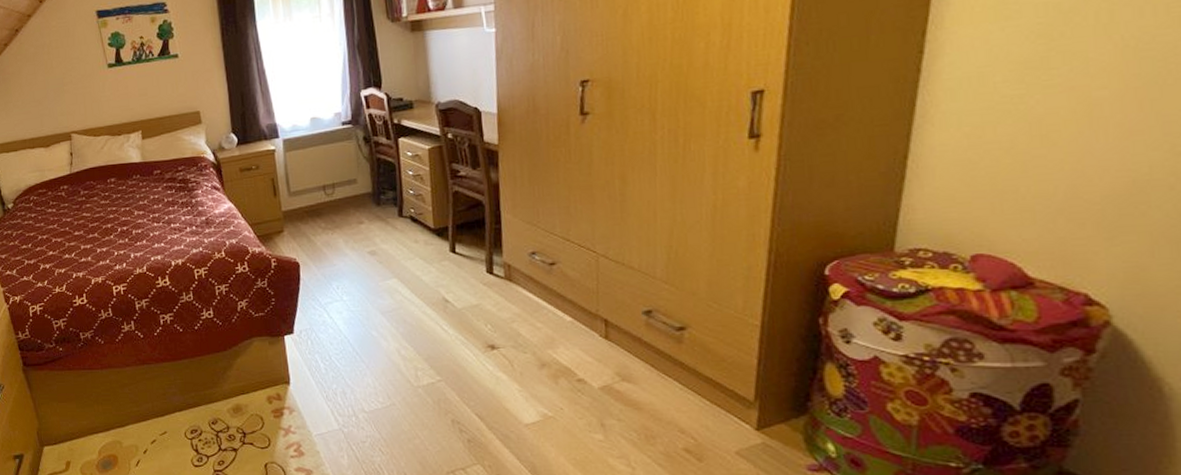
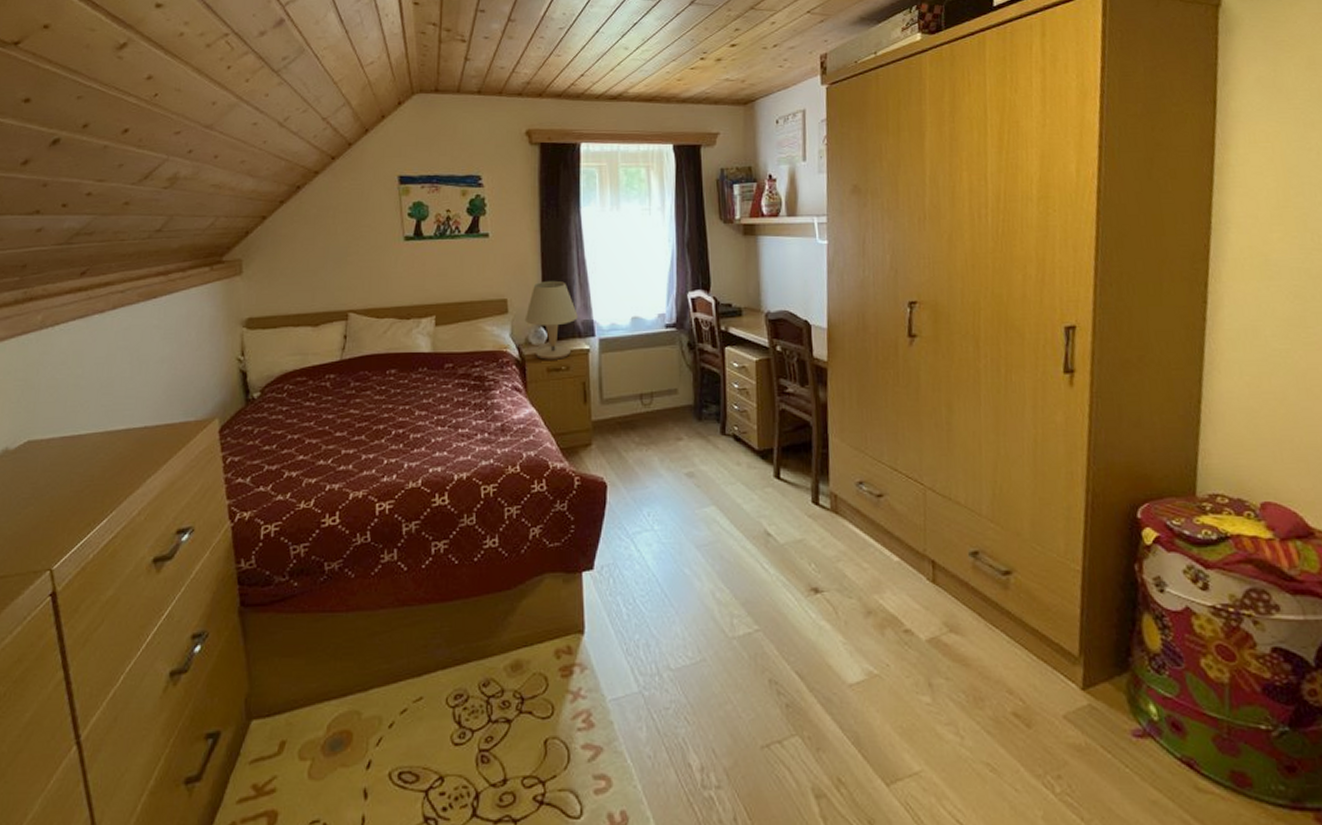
table lamp: none [216,91,263,162] -> present [524,280,578,360]

